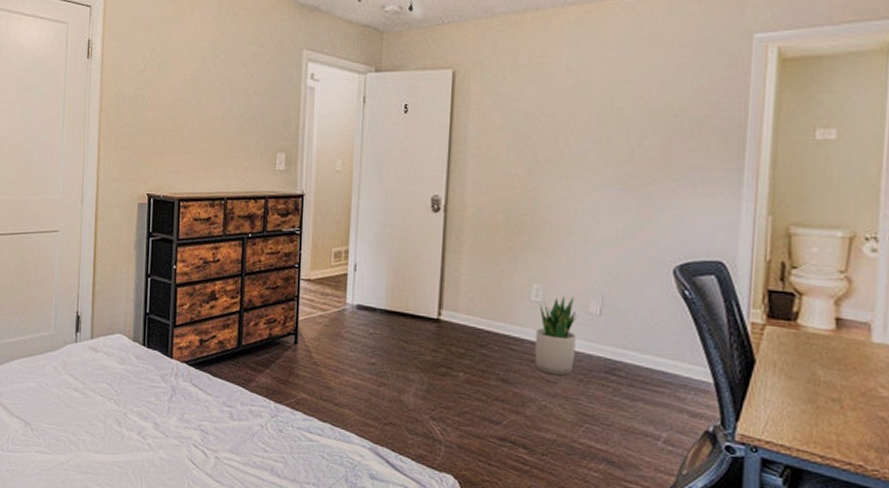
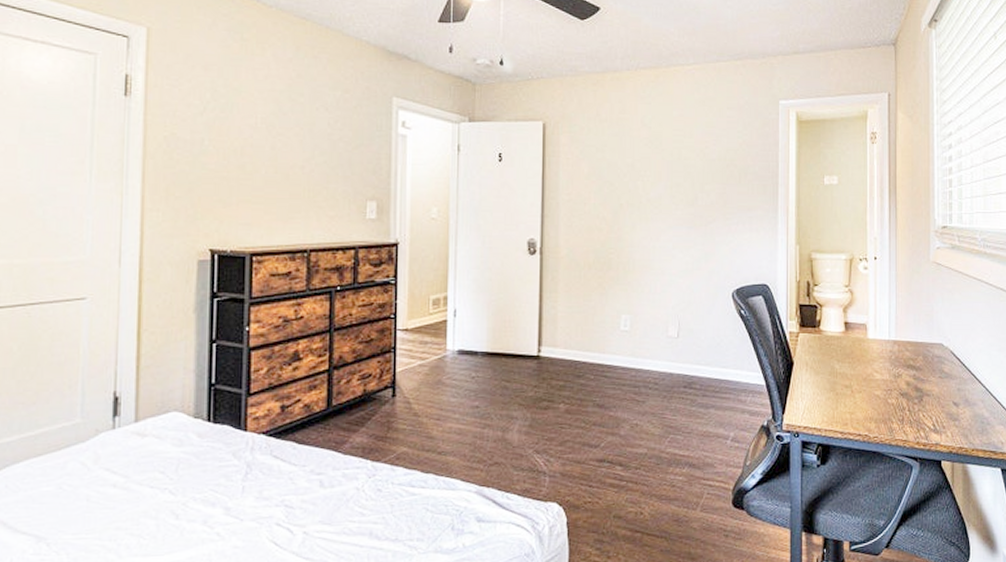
planter: present [534,296,577,376] -> none [626,323,659,395]

